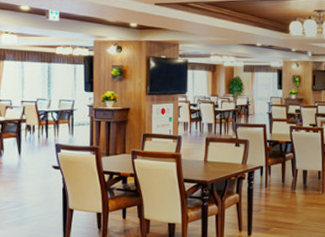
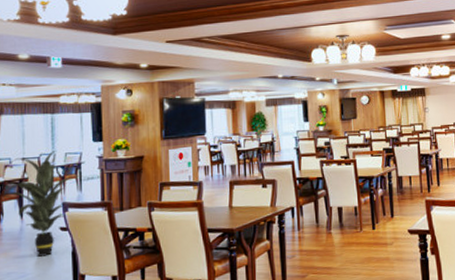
indoor plant: none [9,97,75,190] -> present [8,151,83,257]

